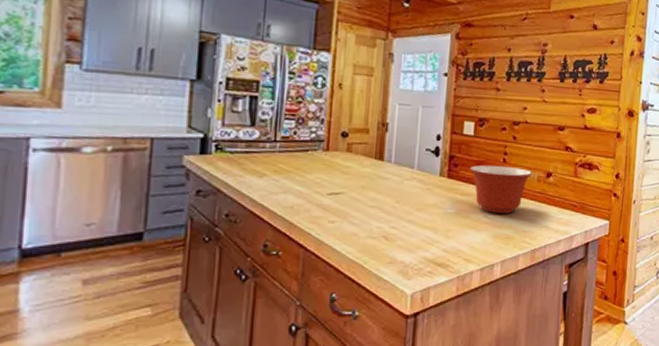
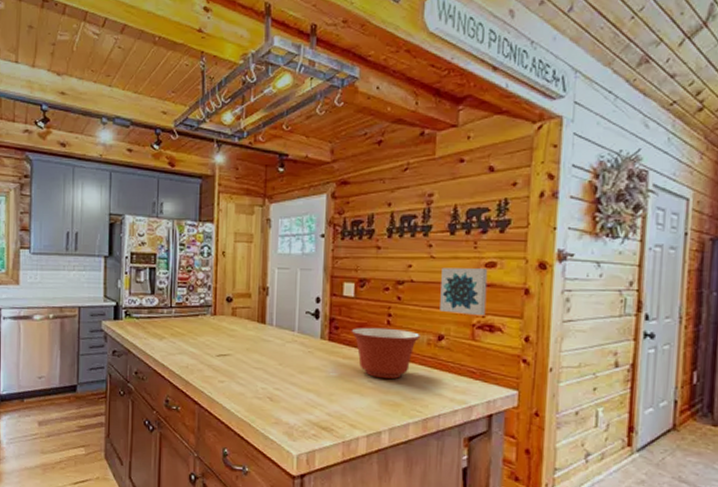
wall art: none [549,111,590,156] -> present [440,267,488,316]

